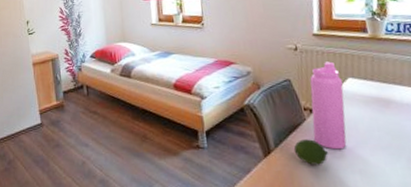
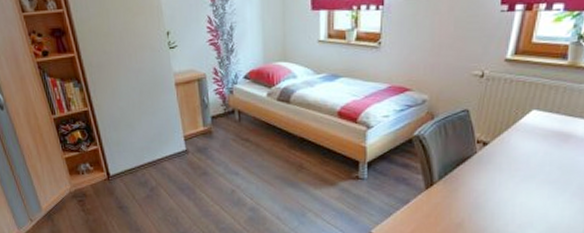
fruit: present [293,139,328,165] -> none [457,172,492,198]
water bottle: present [309,61,347,150] -> none [480,91,525,183]

